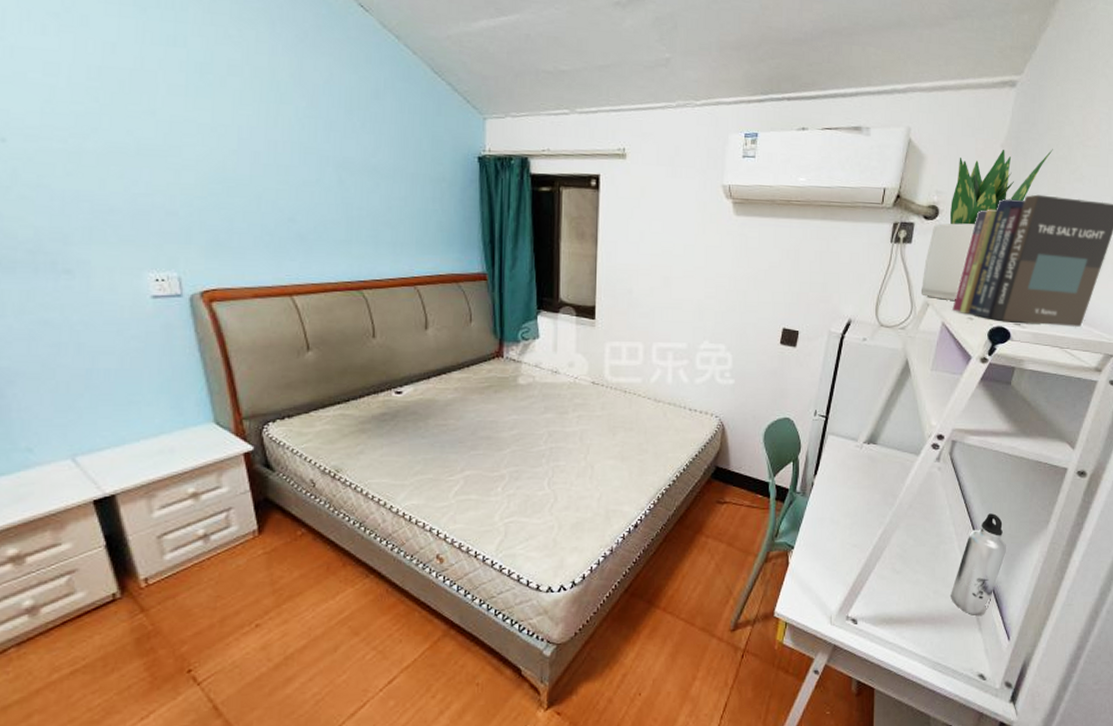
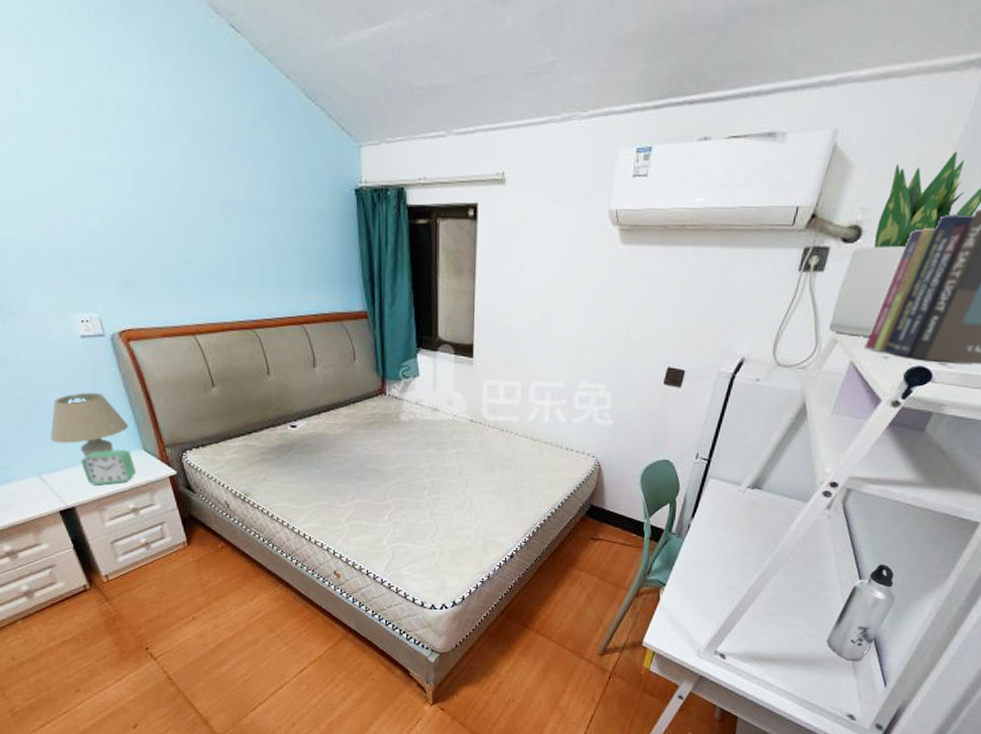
table lamp: none [94,359,200,434] -> present [50,393,129,457]
alarm clock: none [131,423,202,467] -> present [80,449,136,485]

